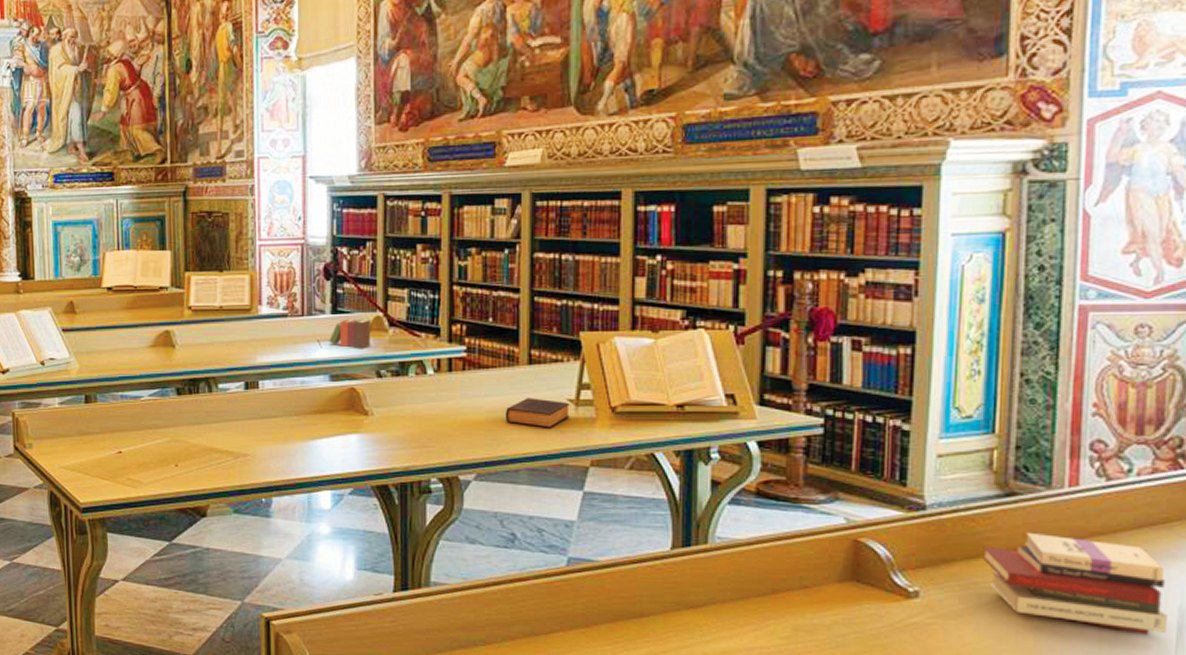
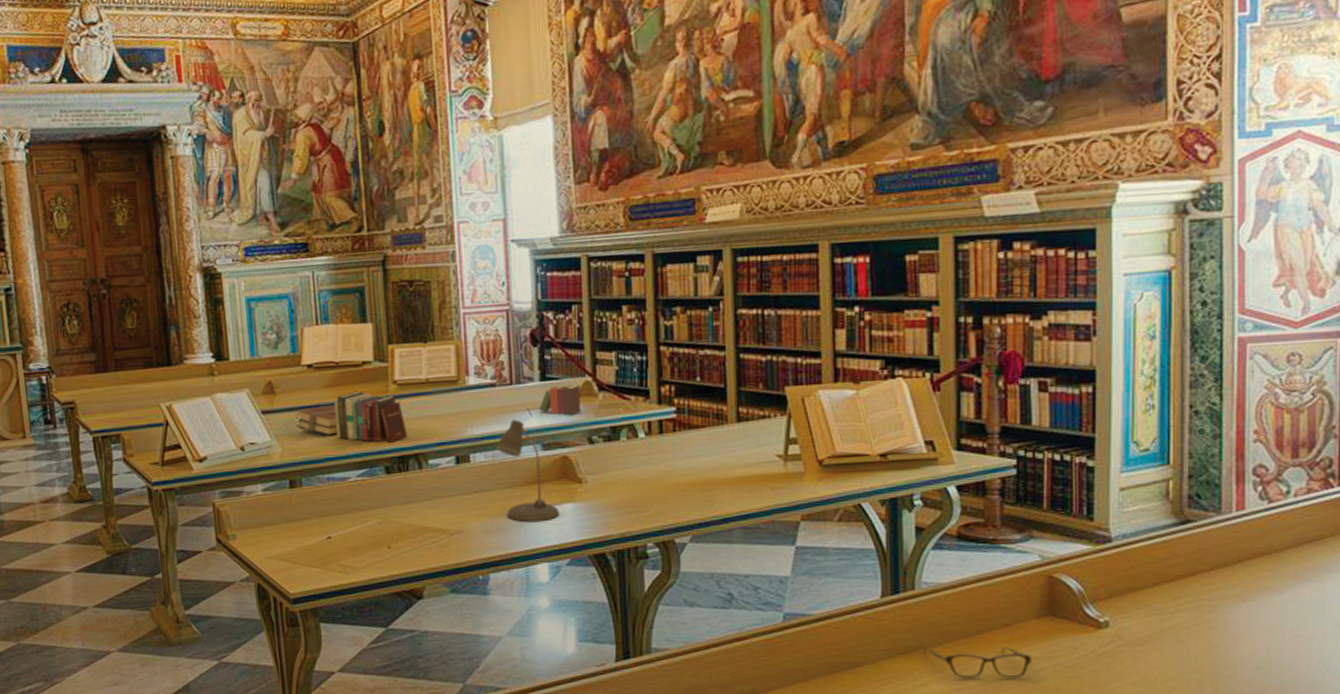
books: none [94,327,133,355] -> present [296,405,337,435]
books: none [130,315,200,365] -> present [334,391,408,443]
desk lamp: none [285,350,344,449] -> present [496,419,559,522]
book: present [505,398,570,428] -> none [716,455,779,486]
eyeglasses: none [713,603,832,642] -> present [923,647,1032,679]
books: present [983,532,1169,635] -> none [1164,557,1327,646]

